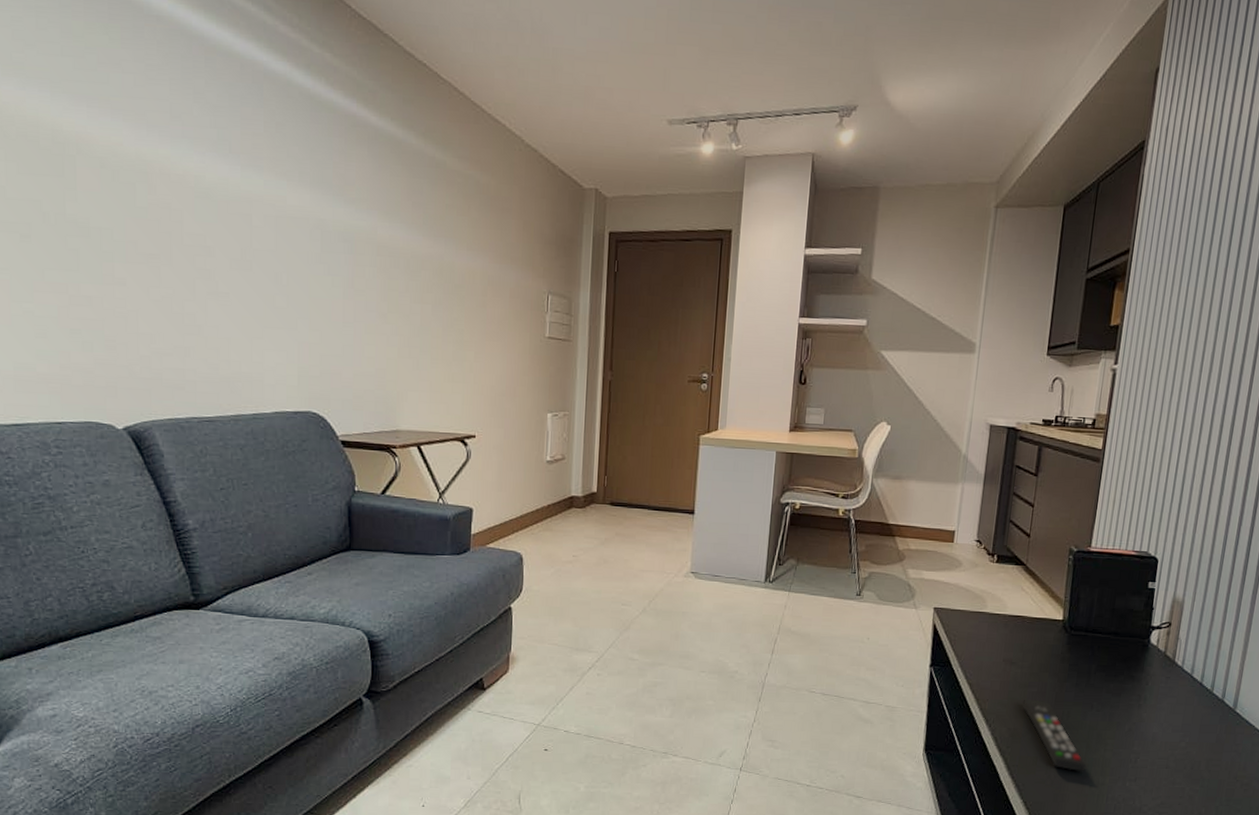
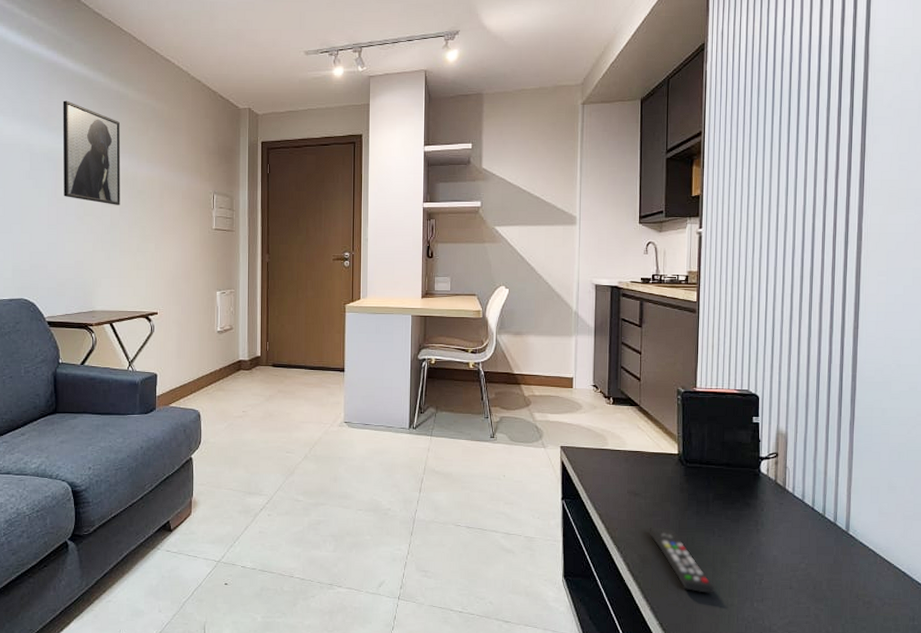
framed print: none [362,165,436,302] -> present [62,100,121,205]

